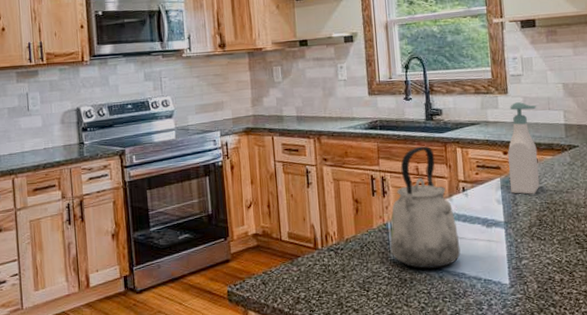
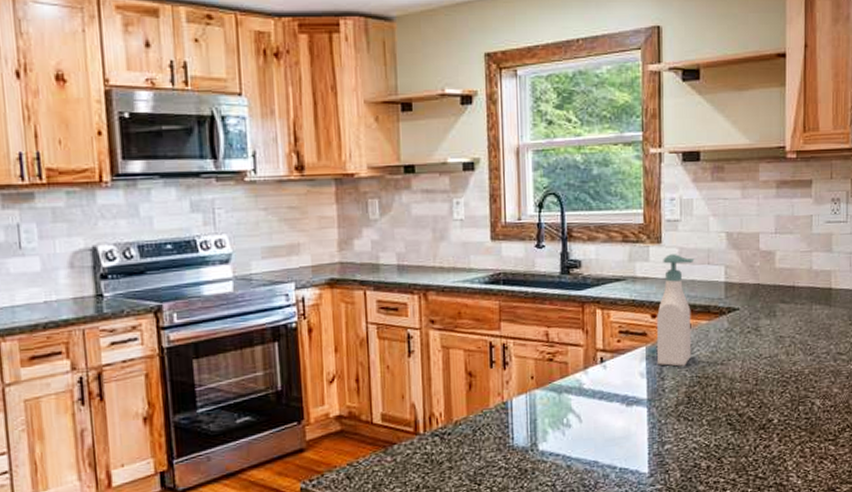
kettle: present [390,146,461,269] -> none [509,306,594,457]

